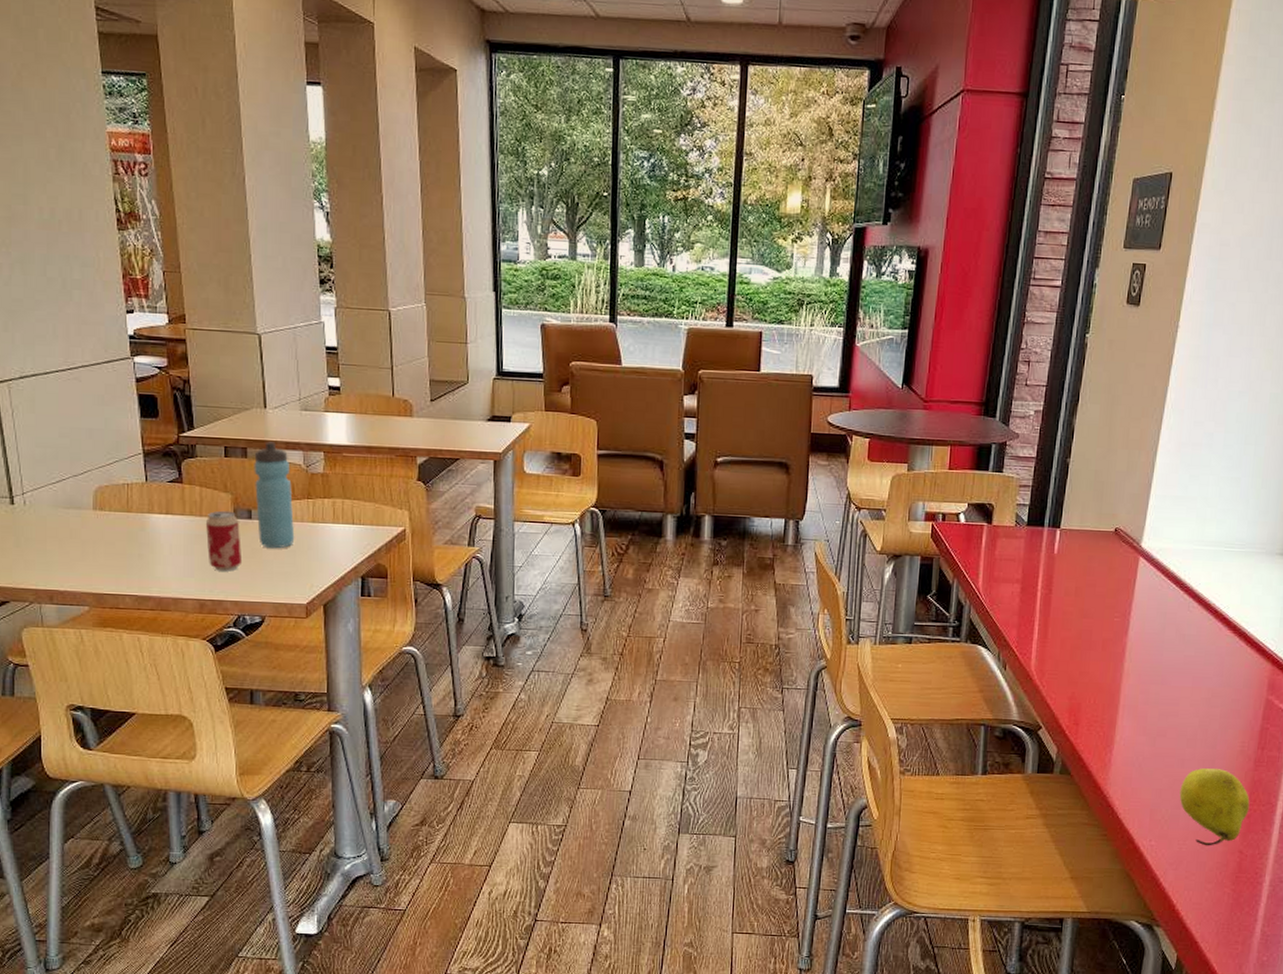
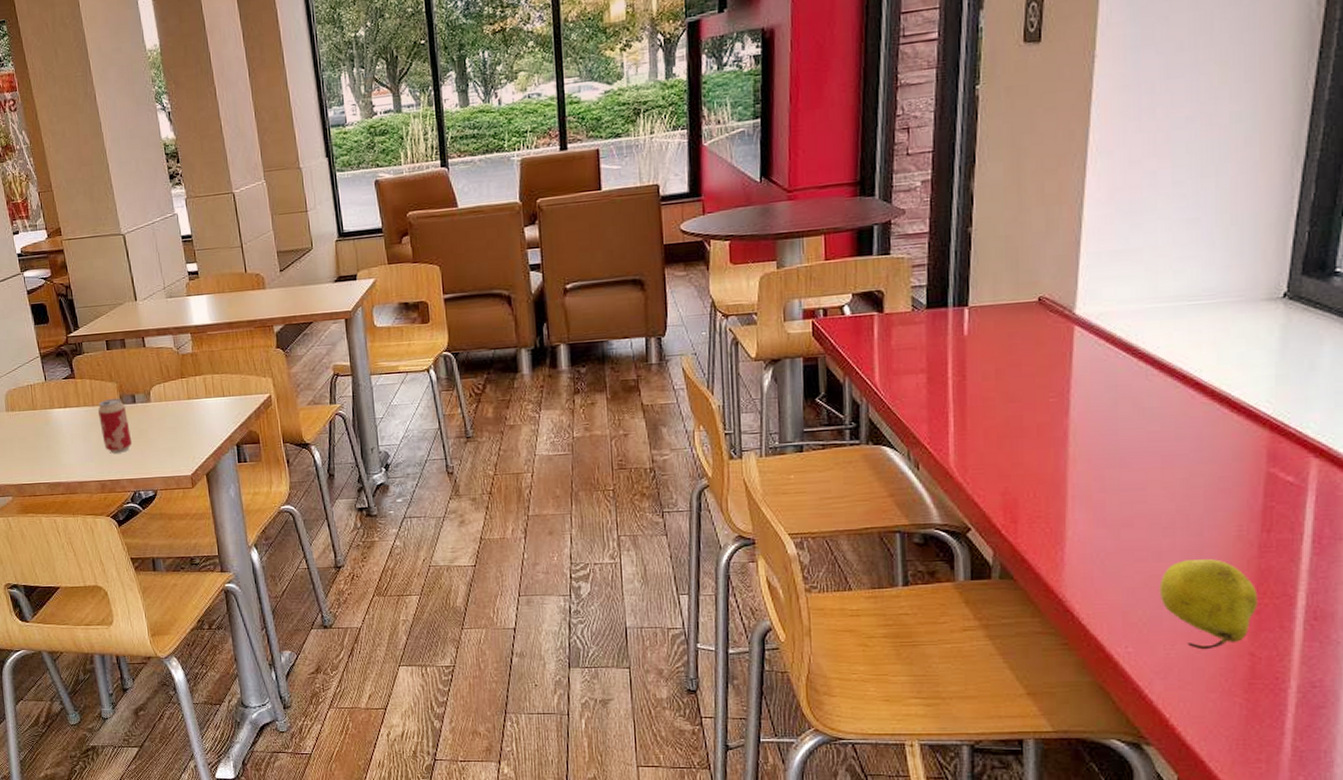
water bottle: present [254,441,295,549] -> none [131,330,175,428]

